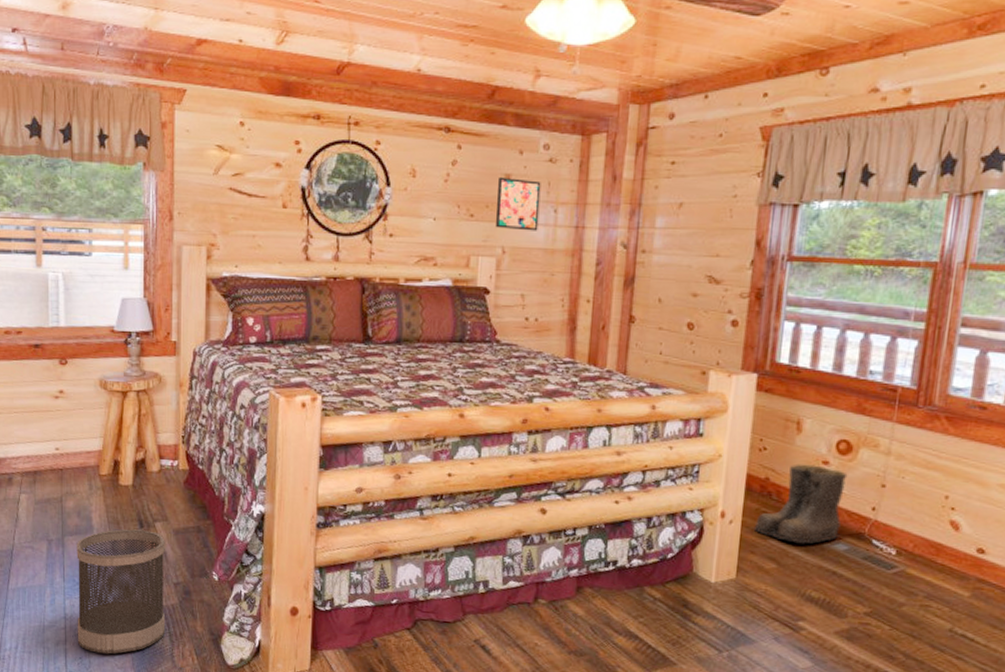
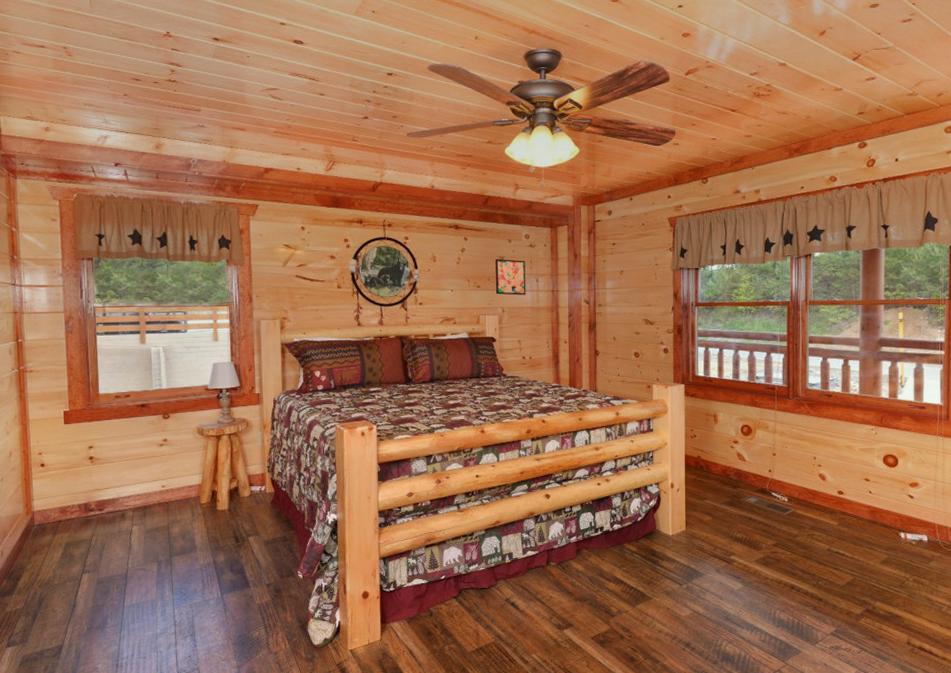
wastebasket: present [76,529,165,654] -> none [183,544,260,650]
boots: present [753,464,848,544] -> none [694,444,751,501]

